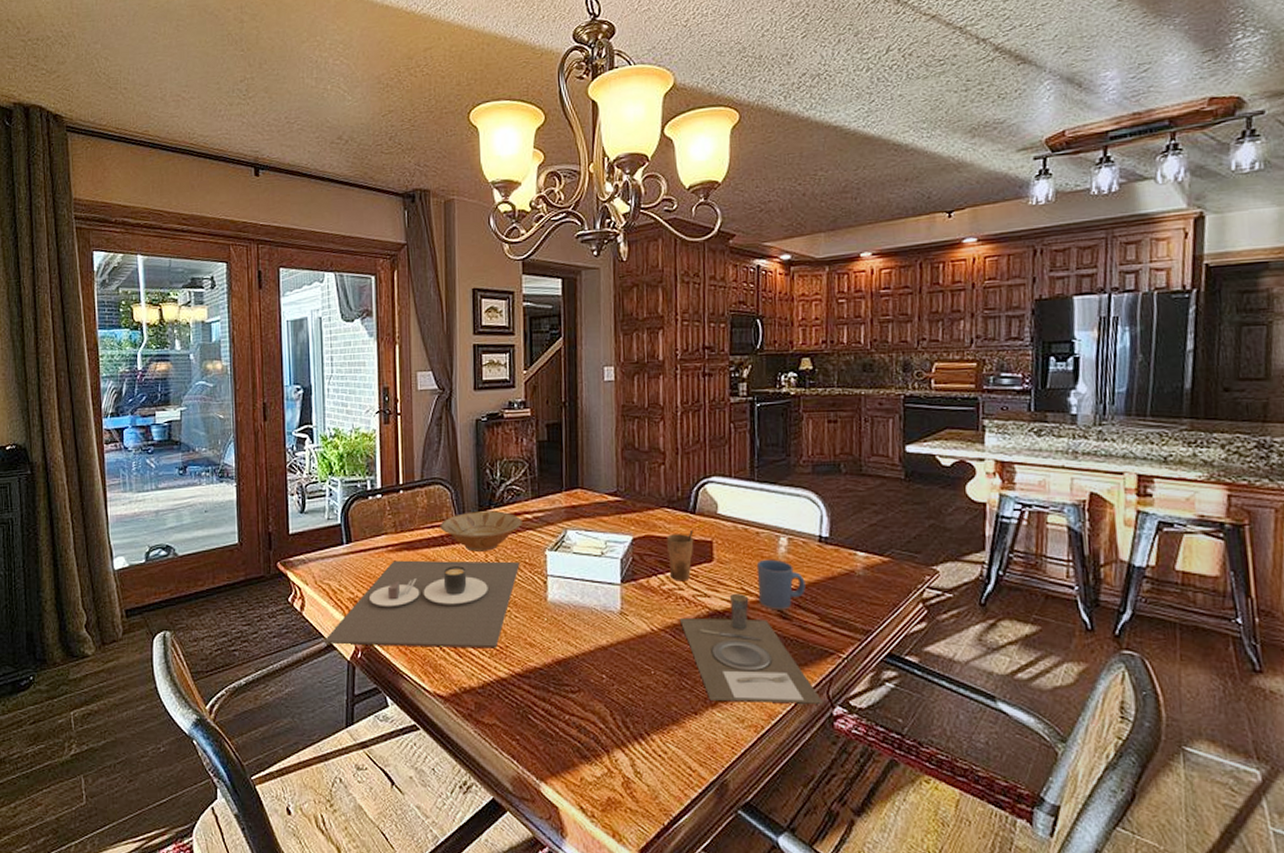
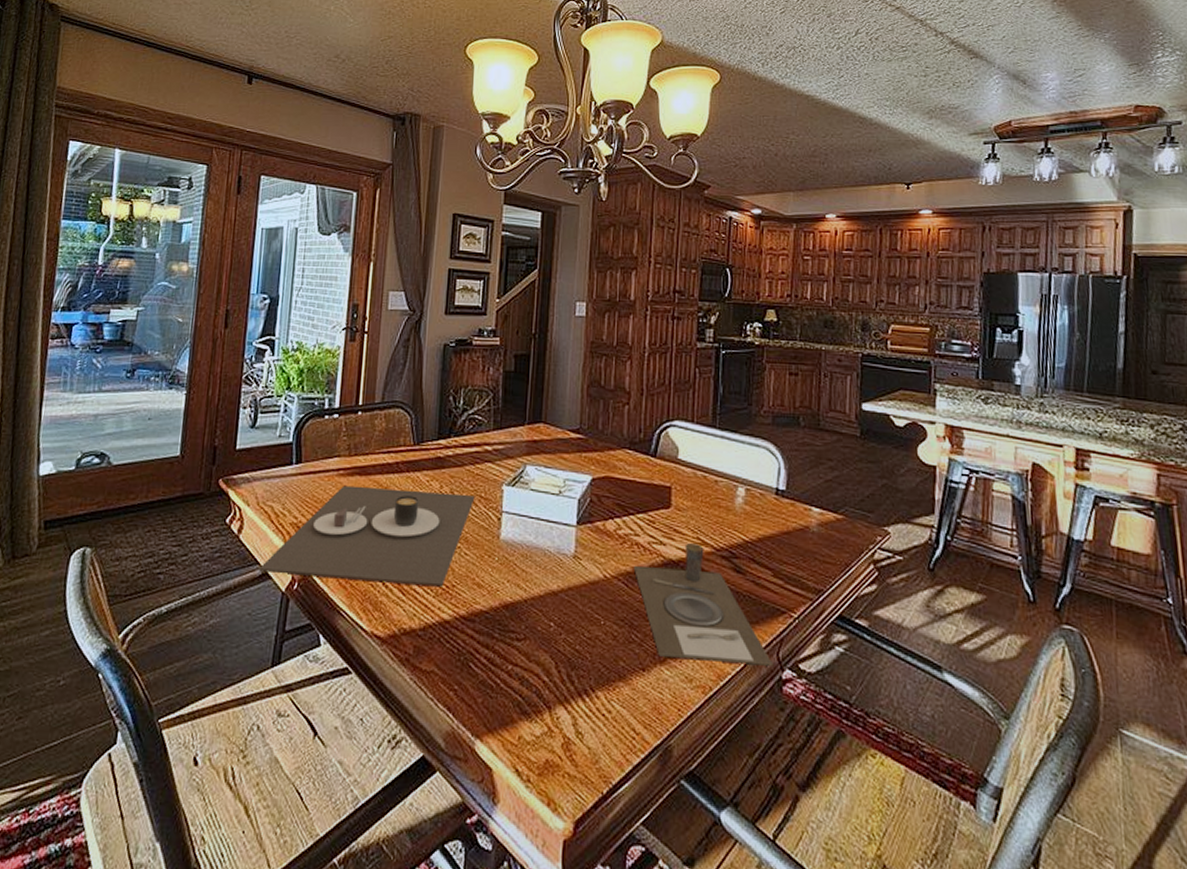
bowl: present [440,511,522,552] -> none [396,439,482,482]
cup: present [667,529,694,582] -> none [626,473,653,527]
mug: present [756,559,806,610] -> none [713,509,761,564]

